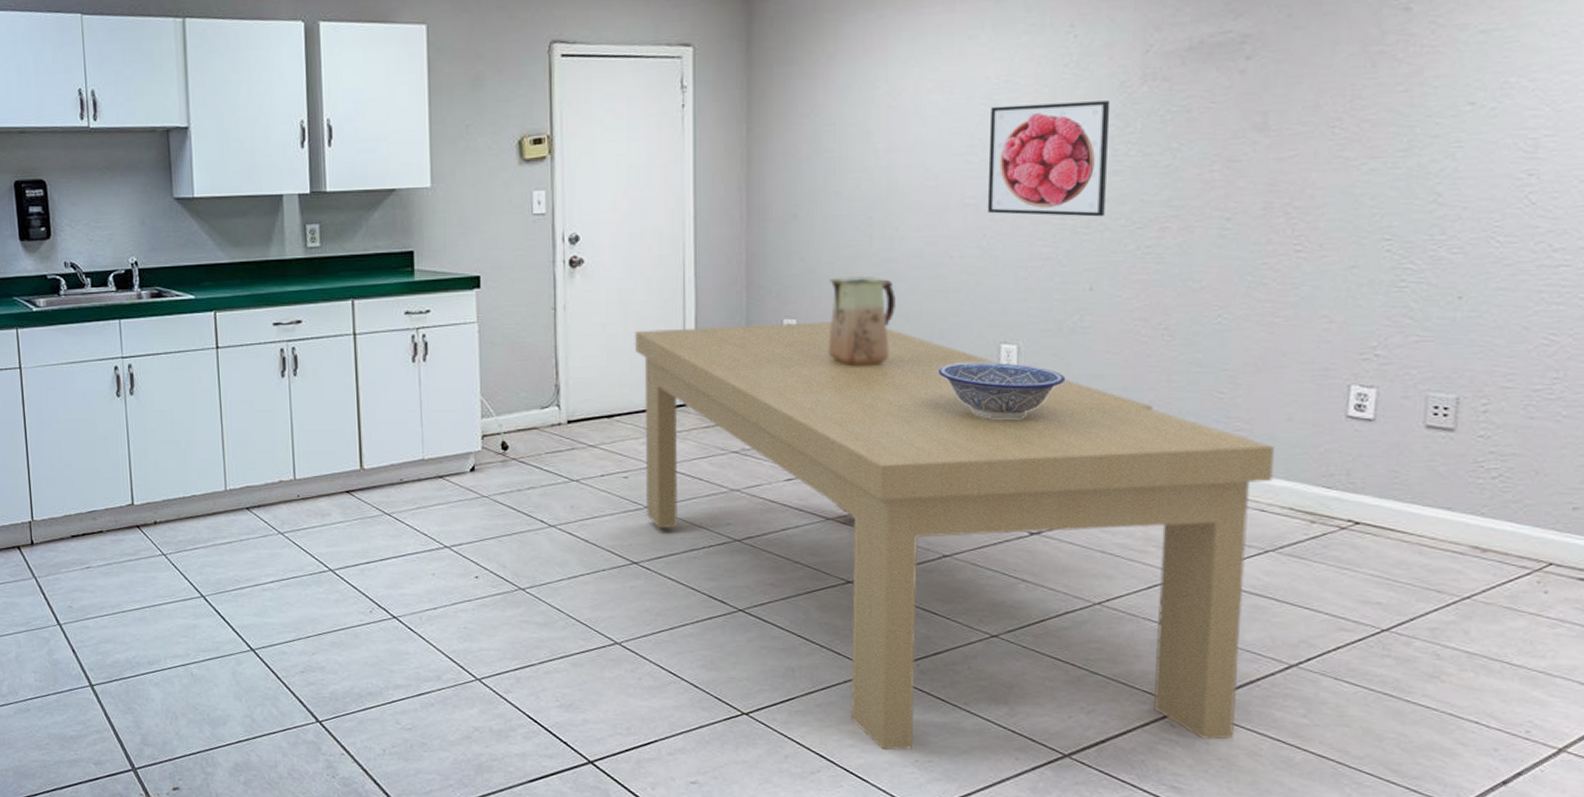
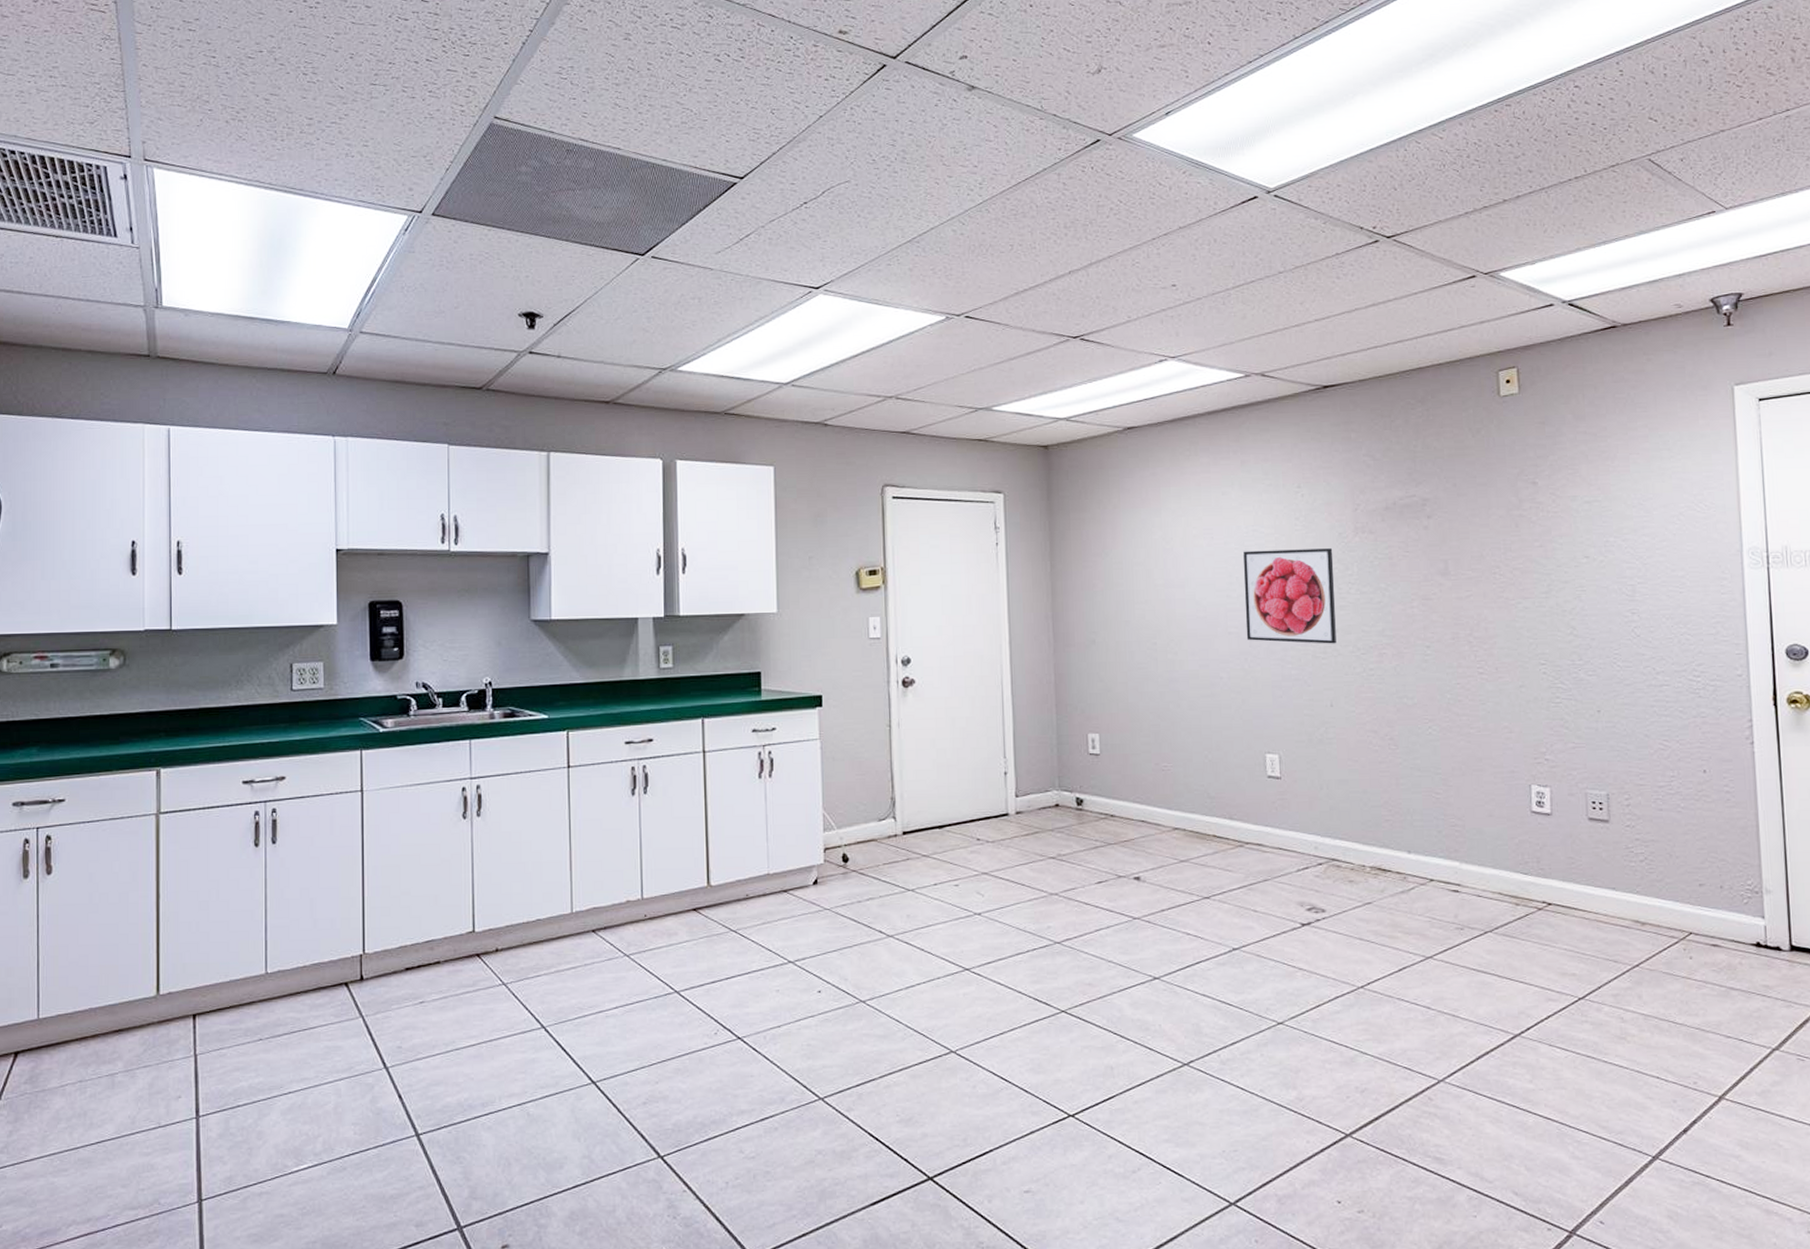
dining table: present [634,322,1276,751] -> none [960,736,1485,1143]
vase: present [829,275,896,367] -> none [1125,694,1180,776]
decorative bowl: present [937,362,1066,419] -> none [1217,770,1319,821]

